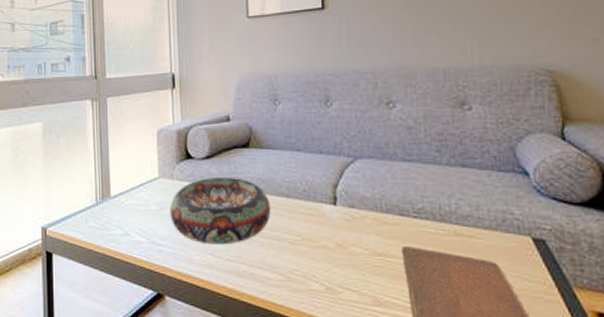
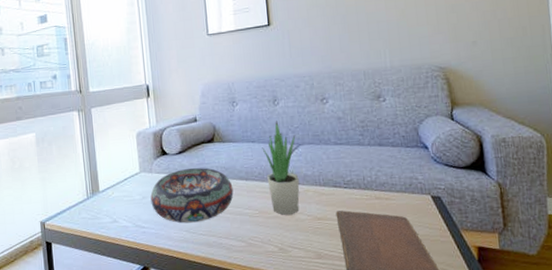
potted plant: none [308,126,355,247] -> present [262,121,300,216]

